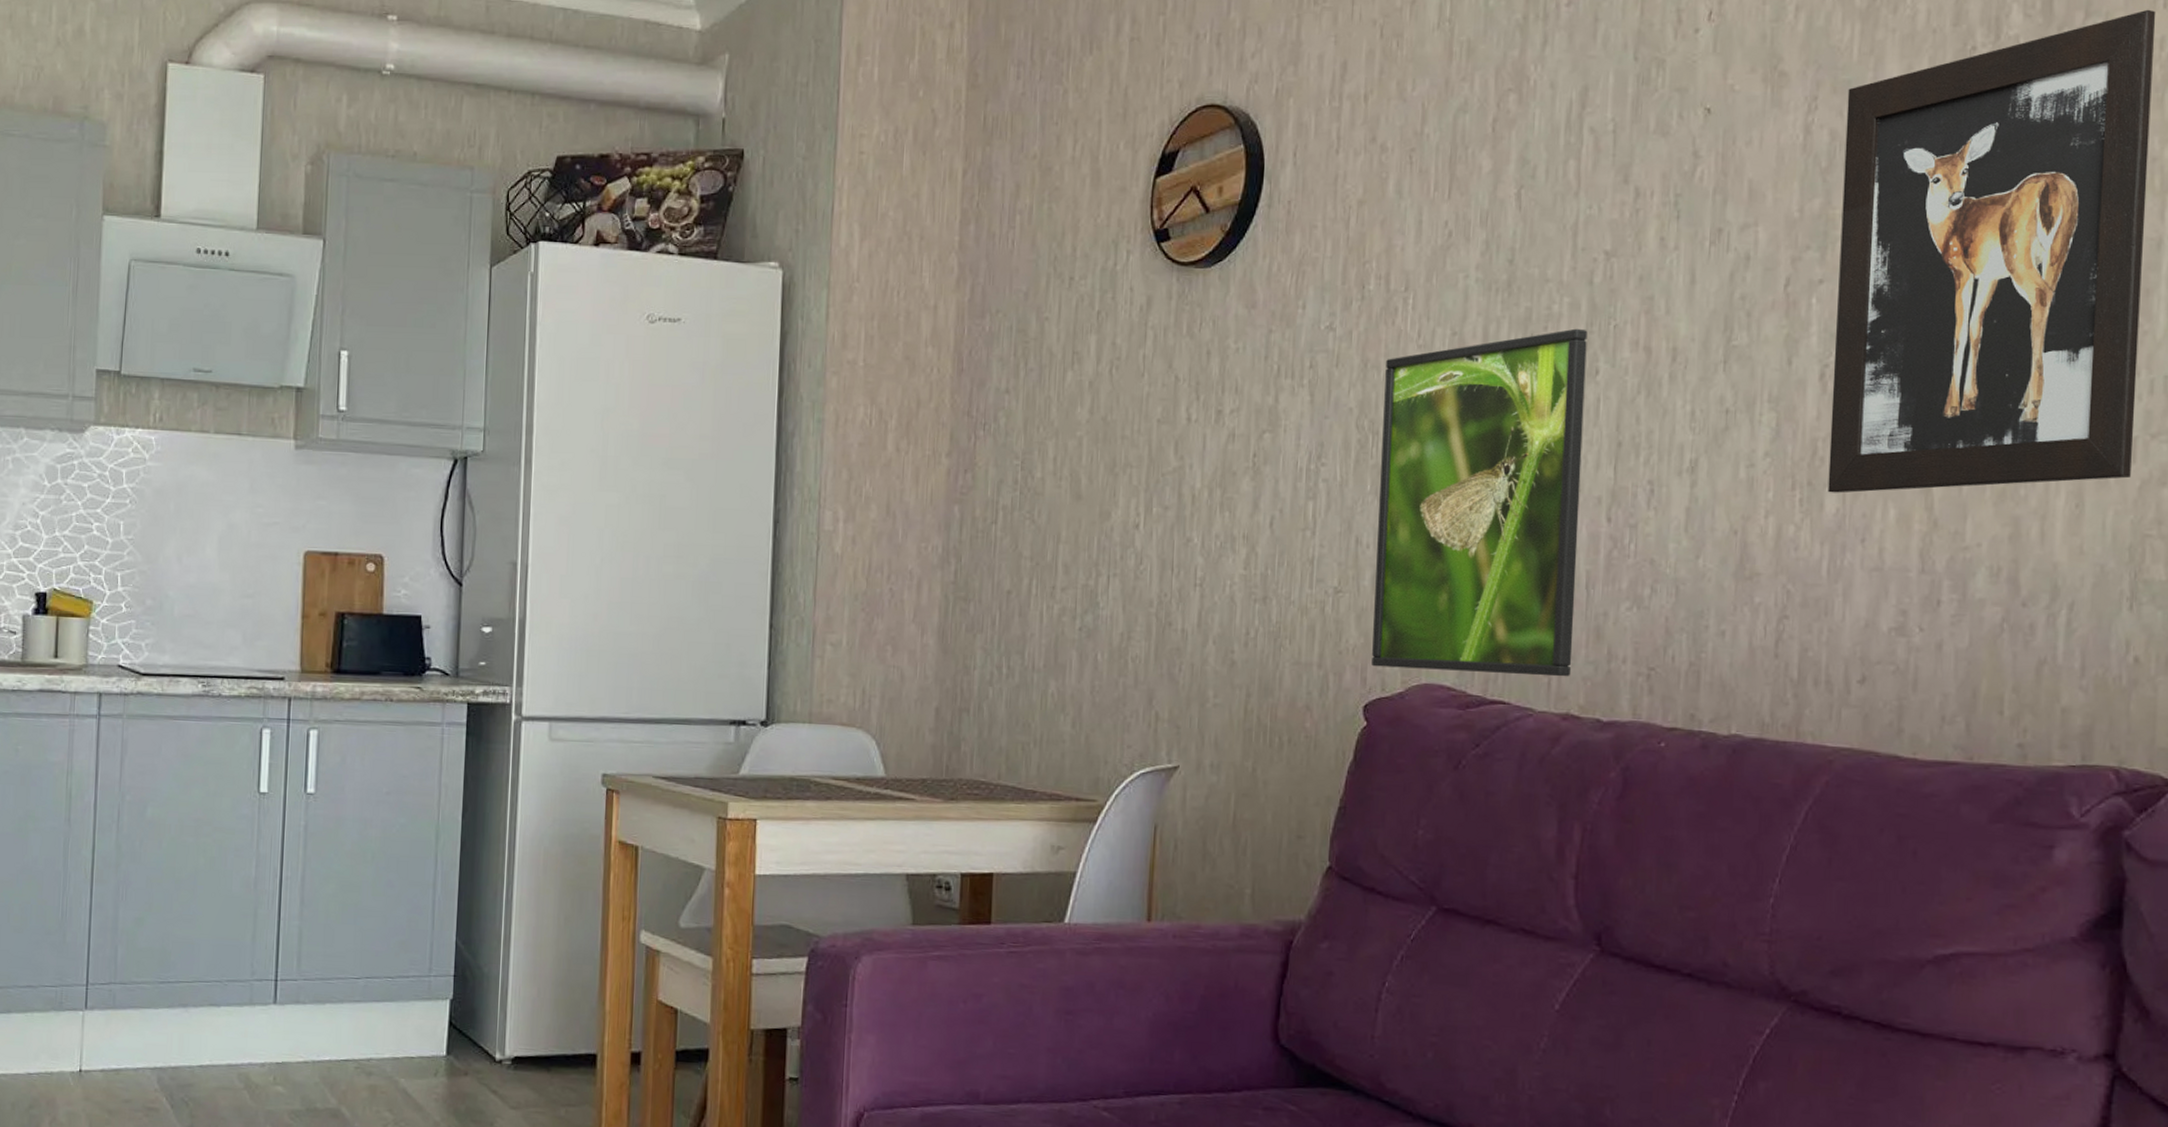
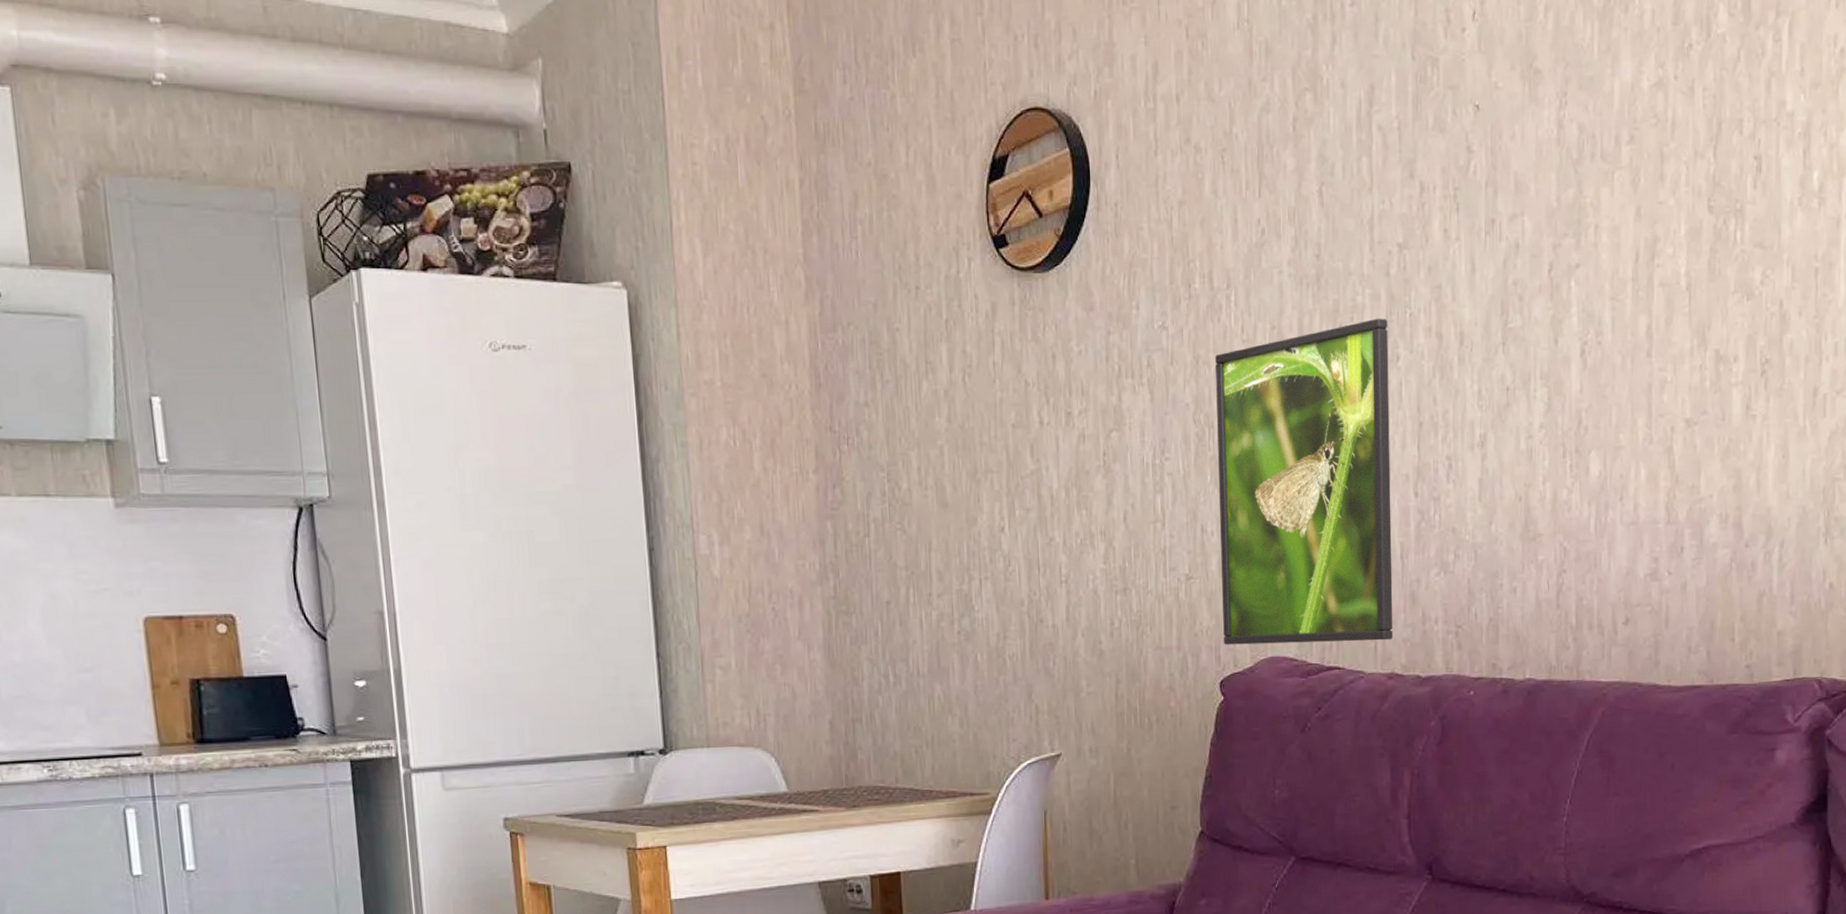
wall art: present [1827,9,2156,493] -> none [1591,9,1830,458]

